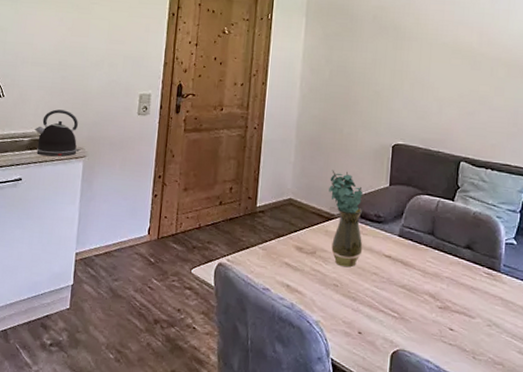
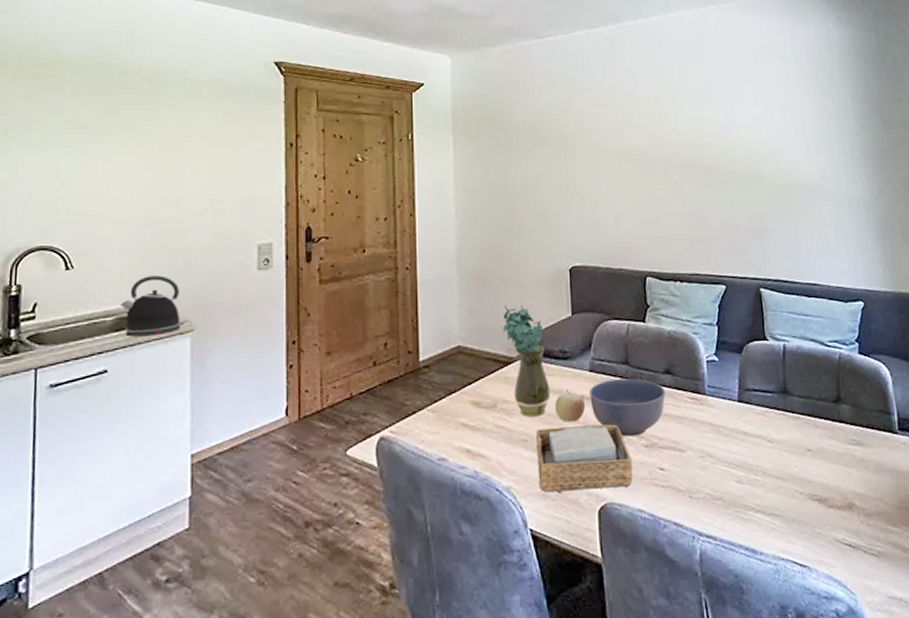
napkin holder: none [343,278,426,339] -> present [536,424,633,492]
fruit: none [364,249,392,277] -> present [554,390,586,423]
bowl: none [396,246,465,298] -> present [589,378,666,437]

